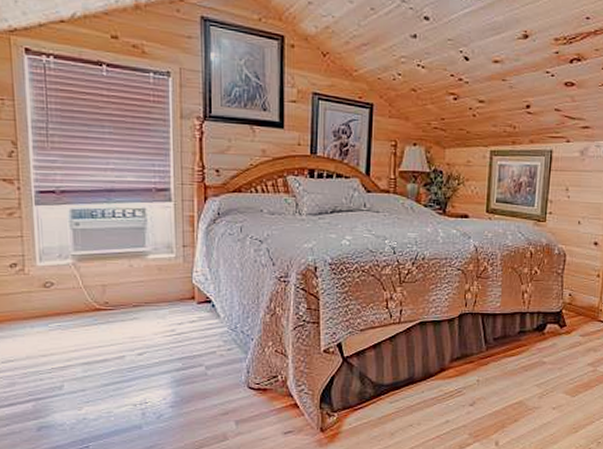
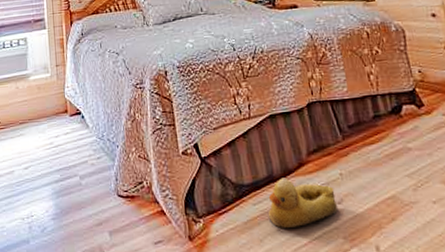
rubber duck: none [403,380,469,425] -> present [268,177,338,229]

